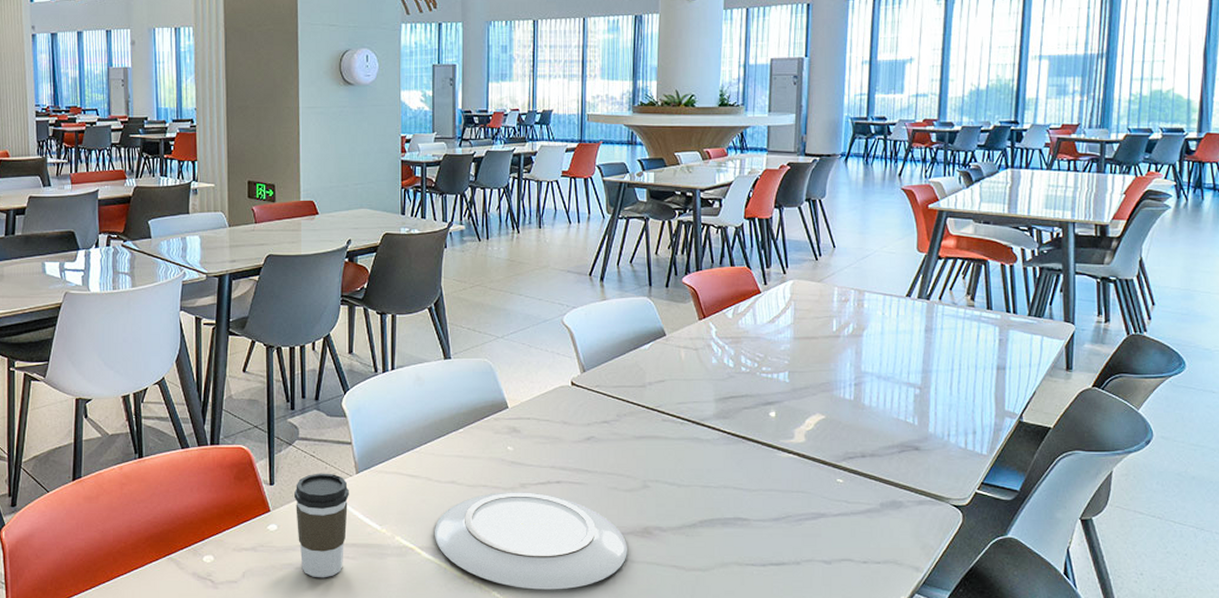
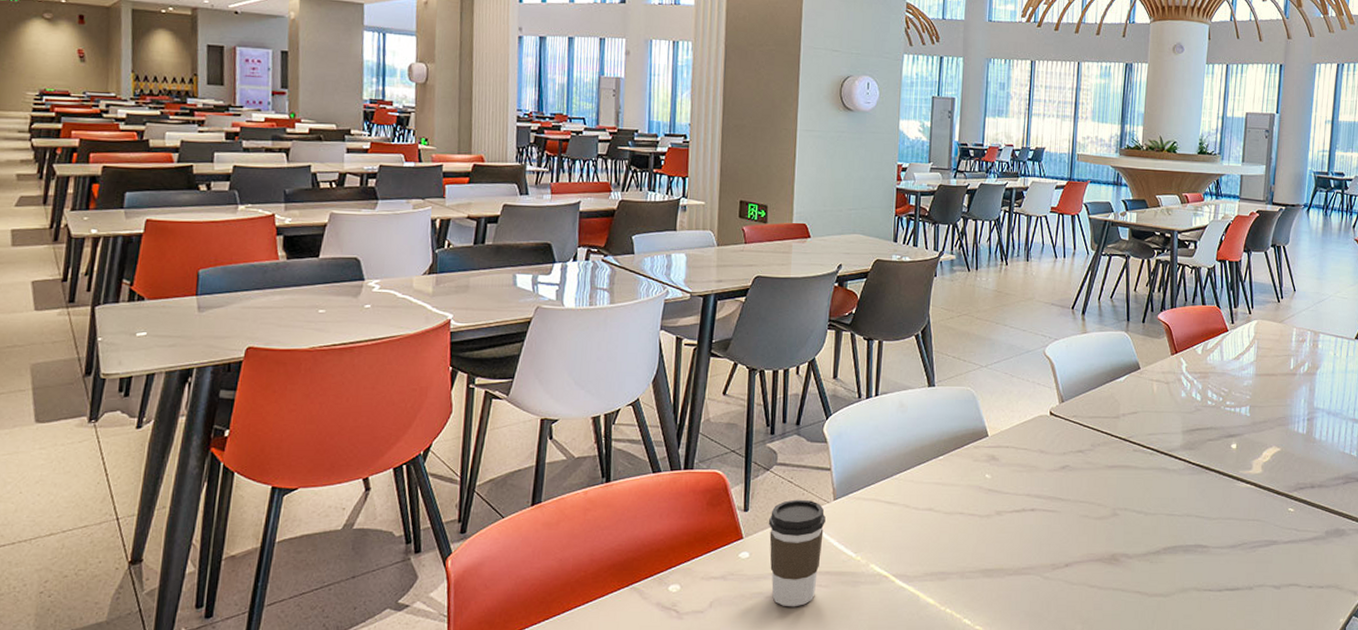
plate: present [434,492,627,590] -> none [909,519,1095,617]

